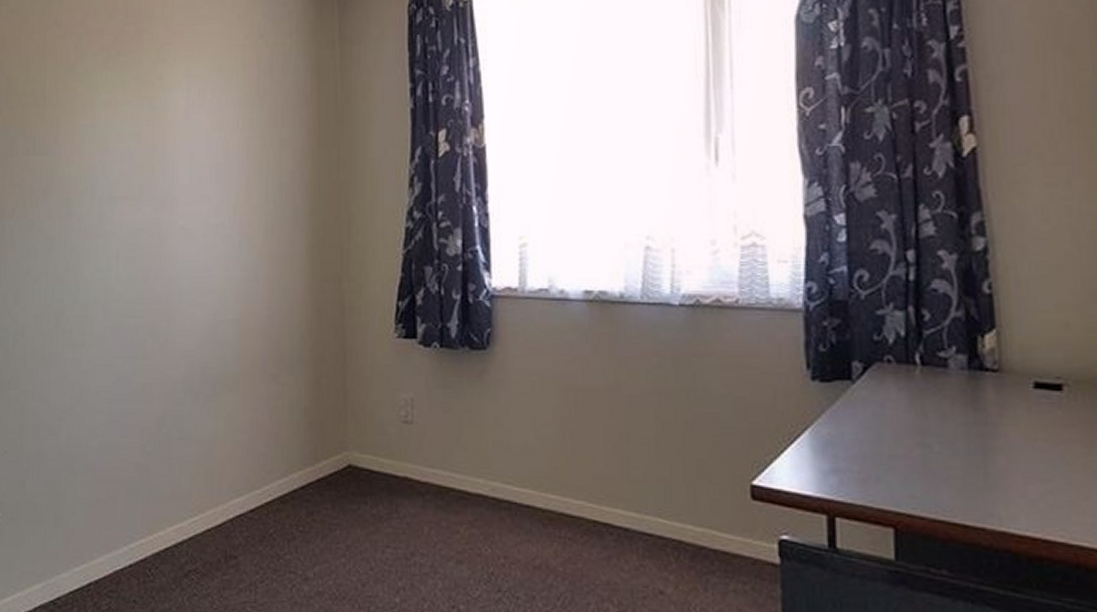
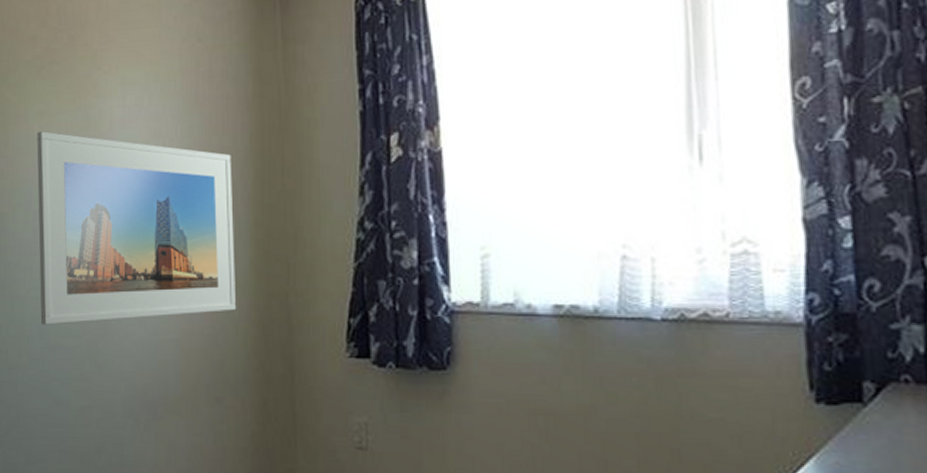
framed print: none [103,120,293,306] -> present [37,131,237,325]

